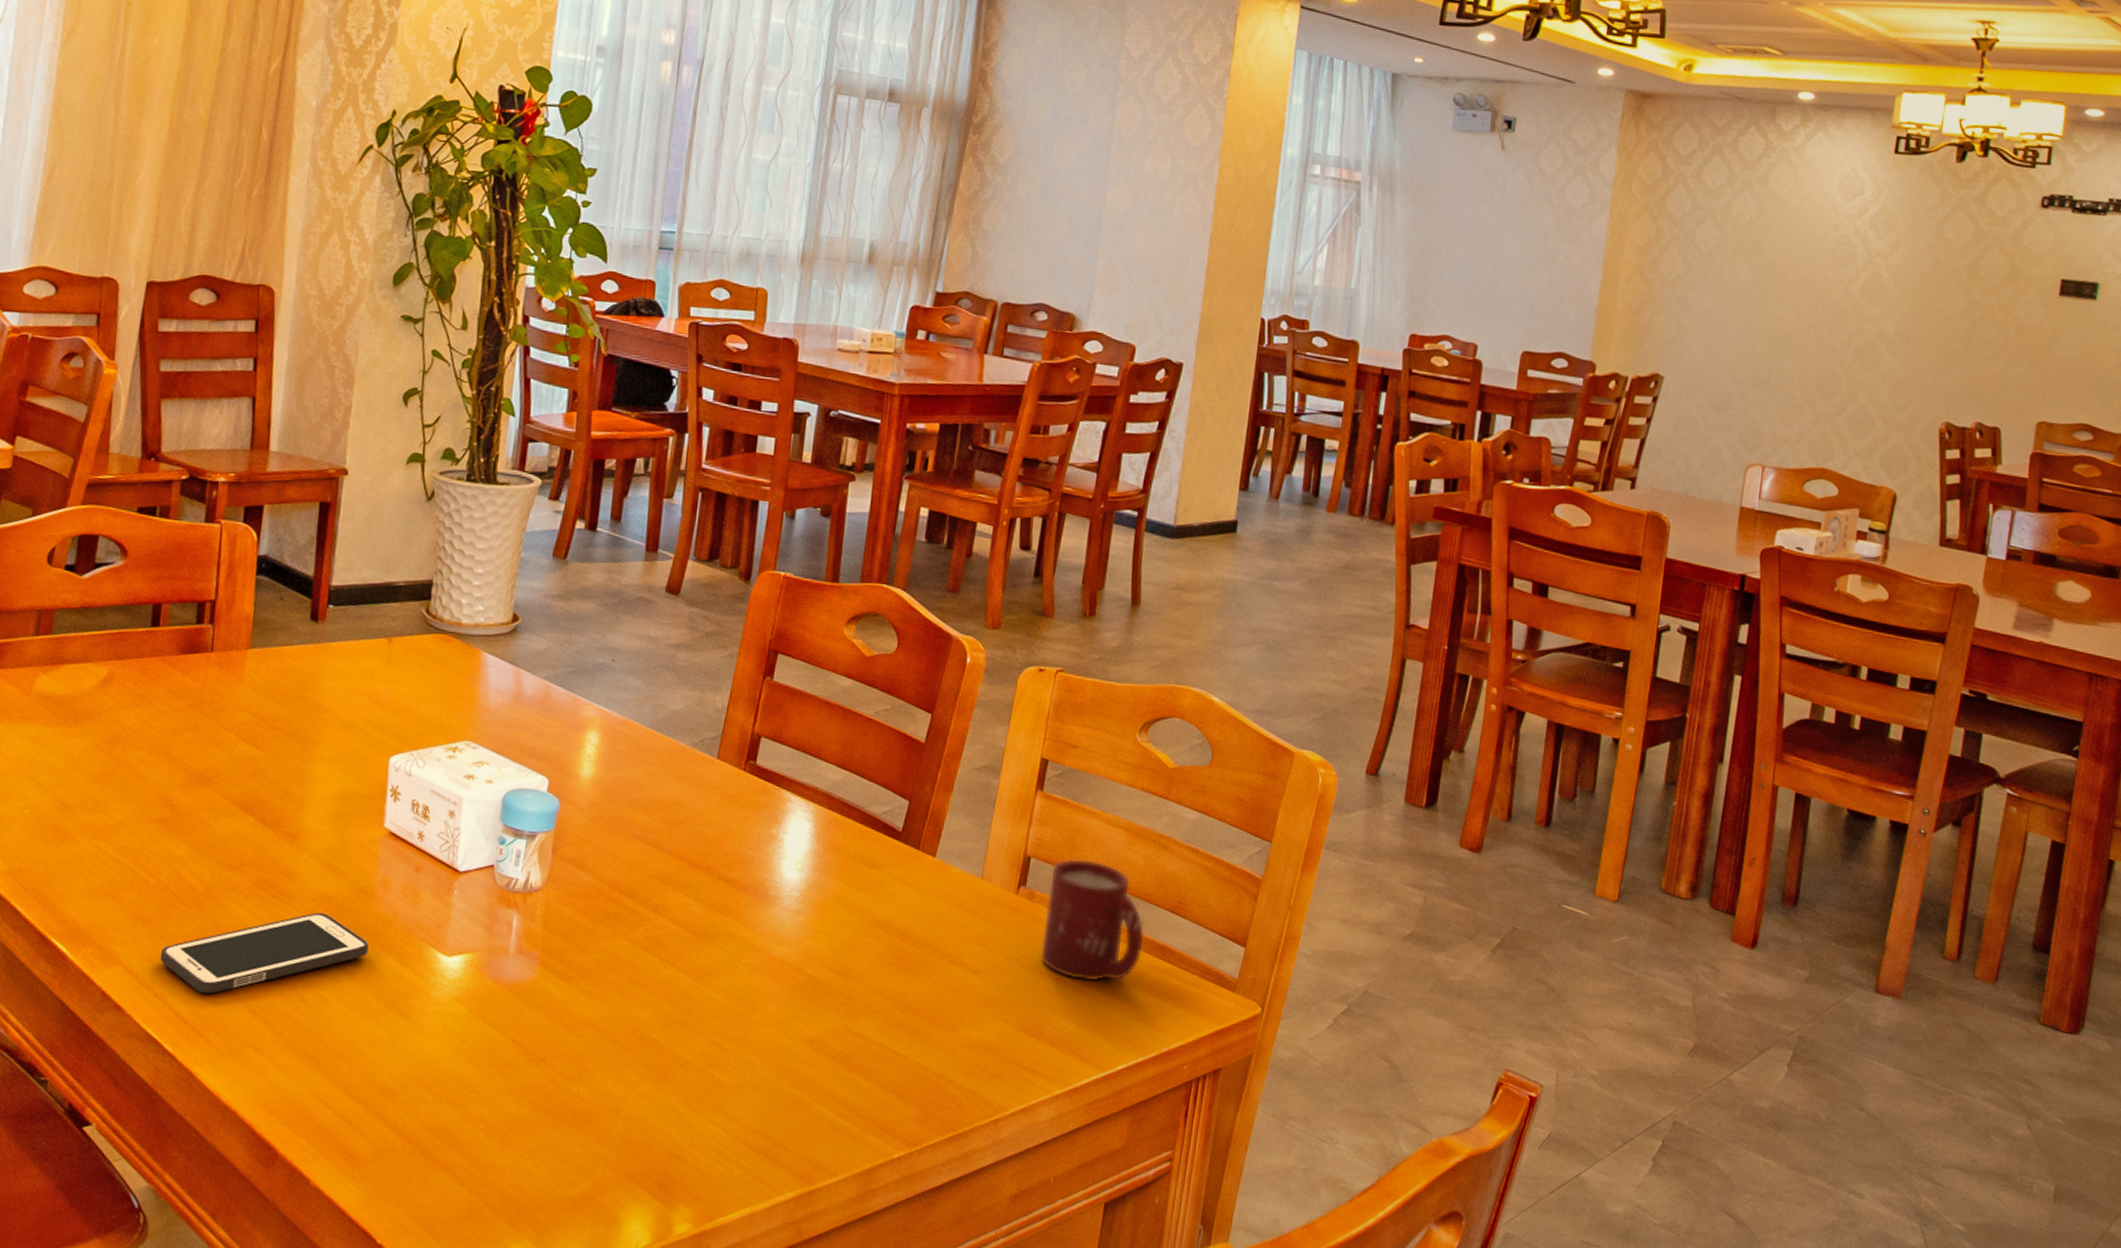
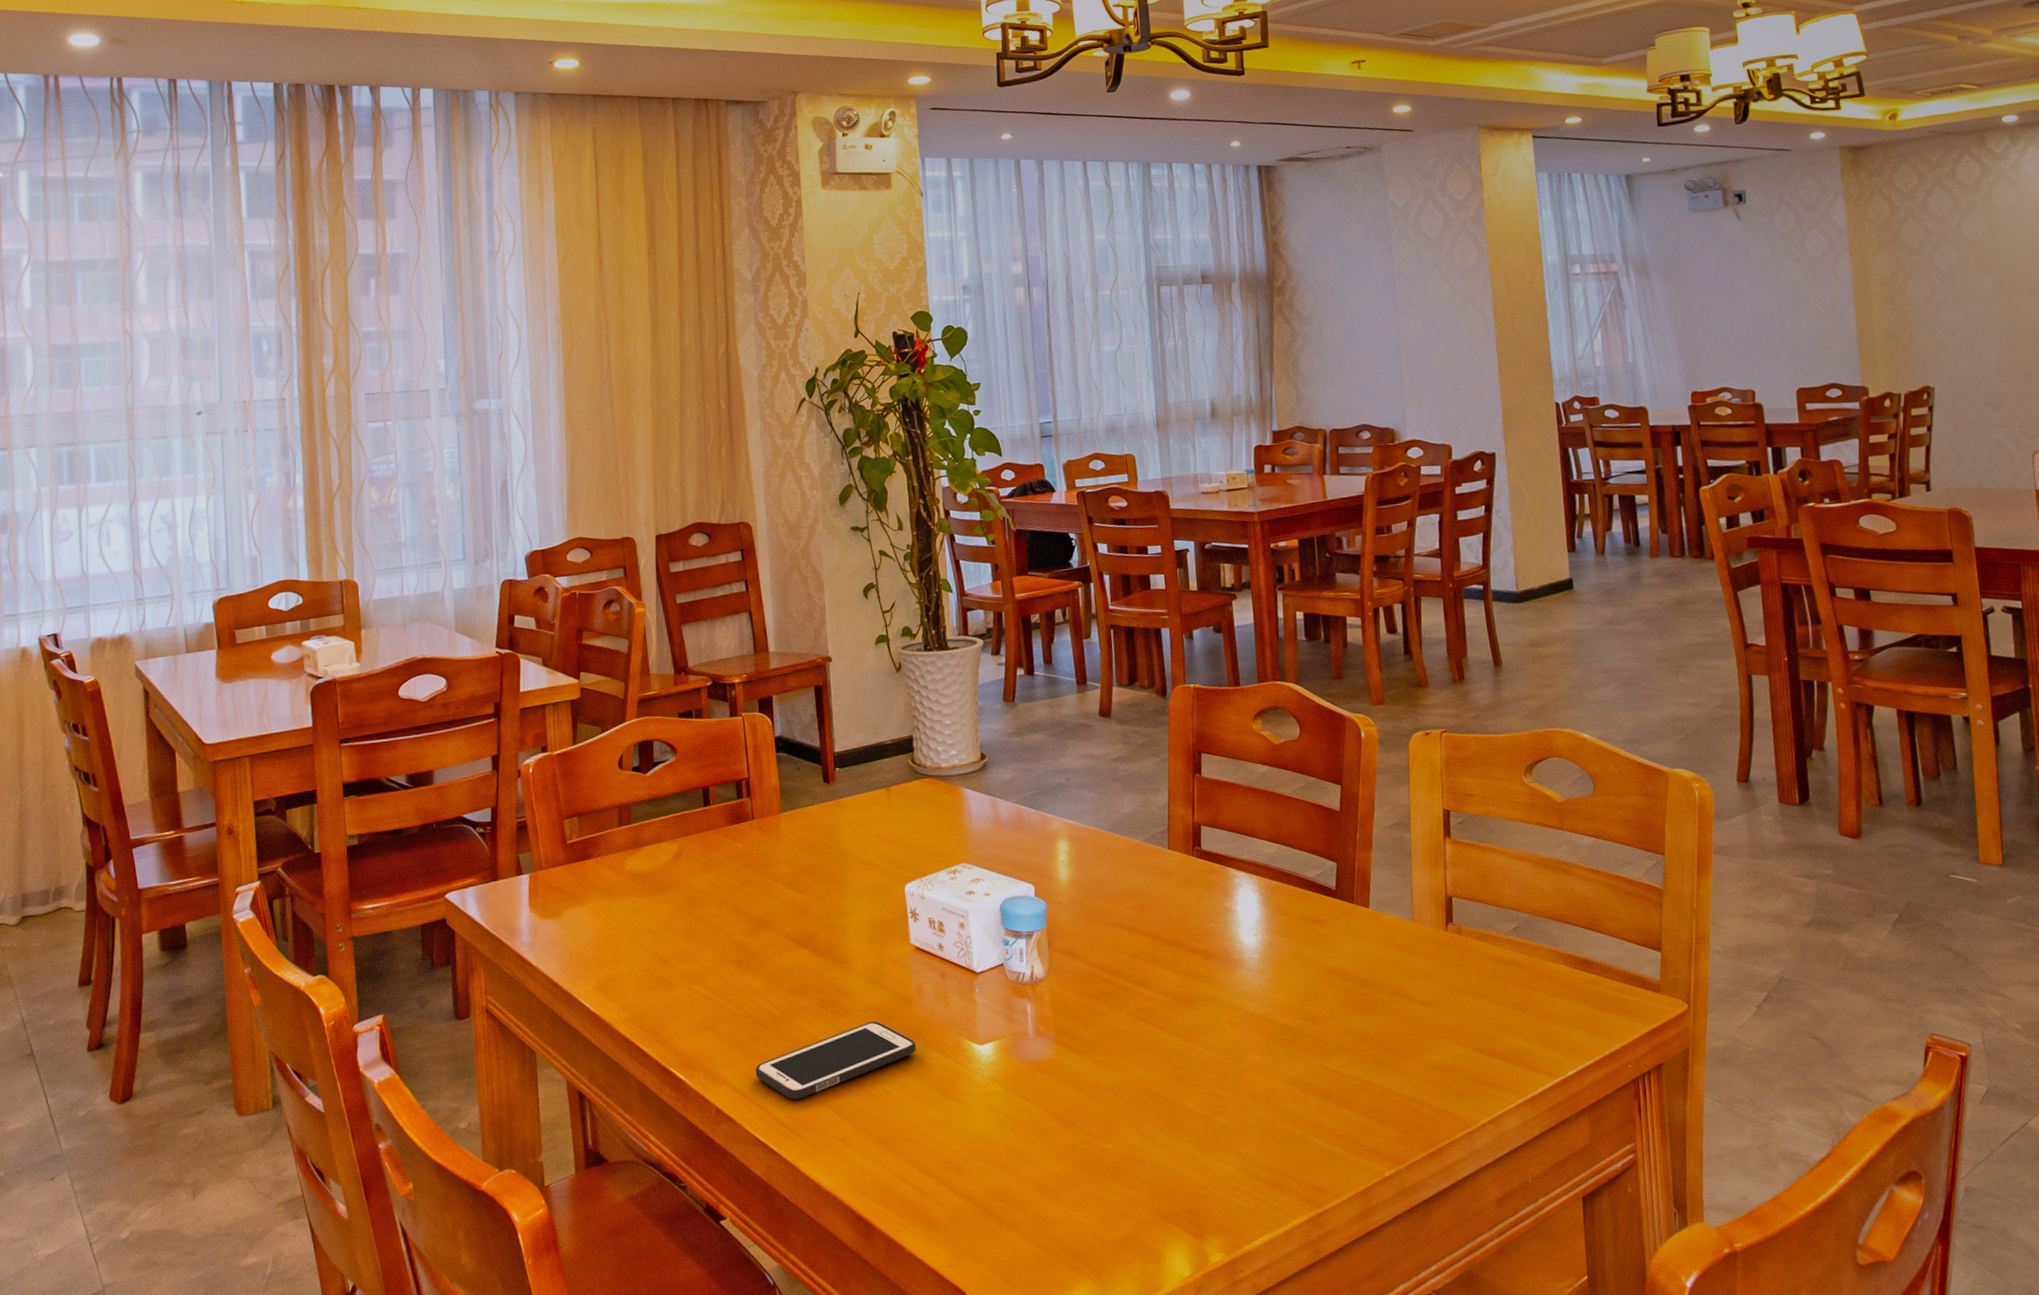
cup: present [1040,859,1145,982] -> none [1472,892,1569,1000]

